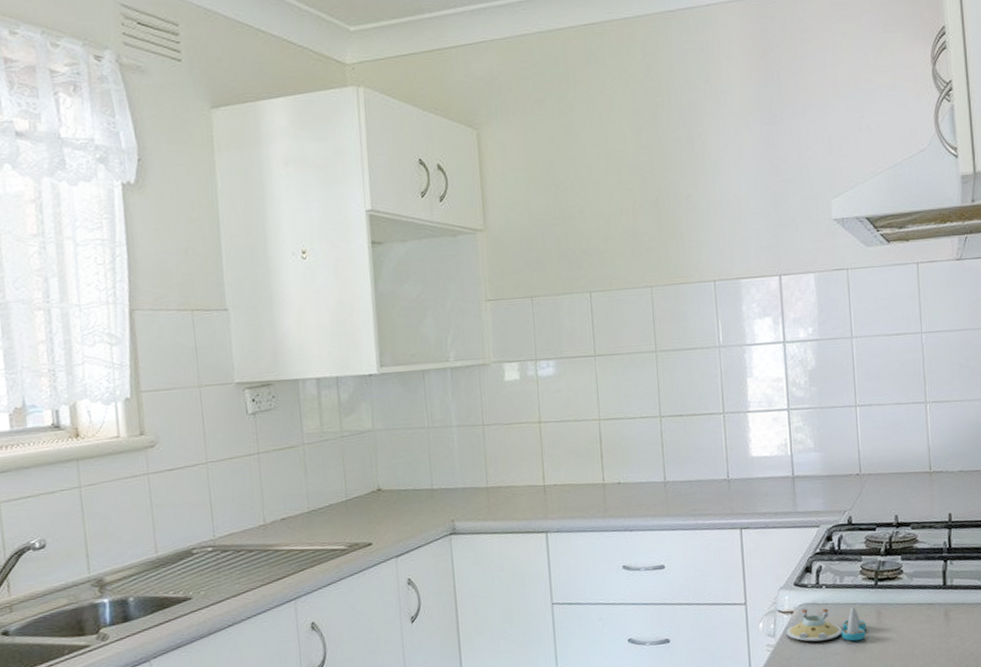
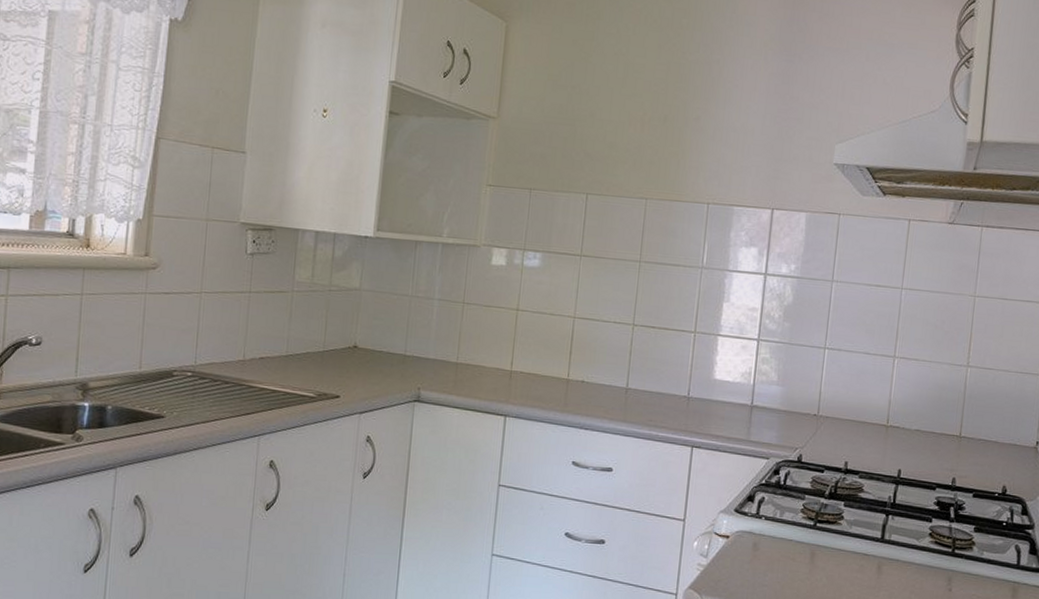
salt and pepper shaker set: present [786,607,867,642] -> none [719,536,799,577]

